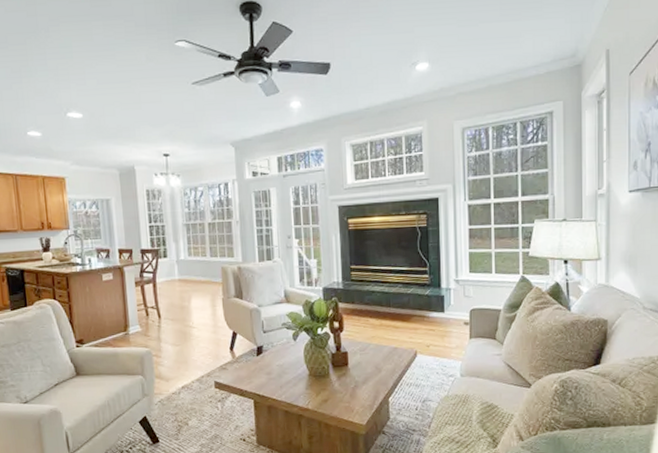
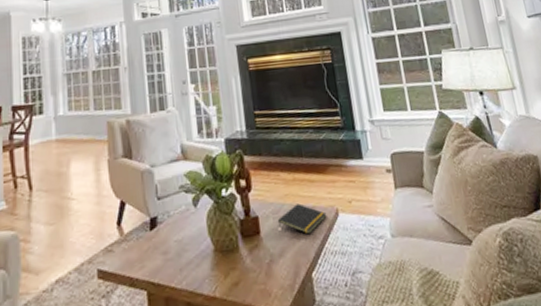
notepad: none [363,344,407,369] -> present [277,203,327,235]

